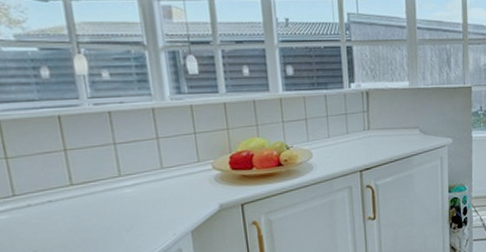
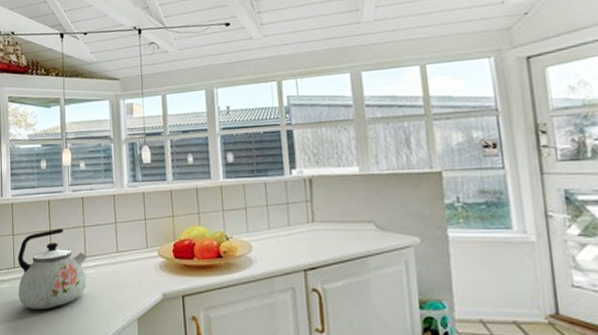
kettle: none [17,146,124,239] -> present [18,228,87,310]

